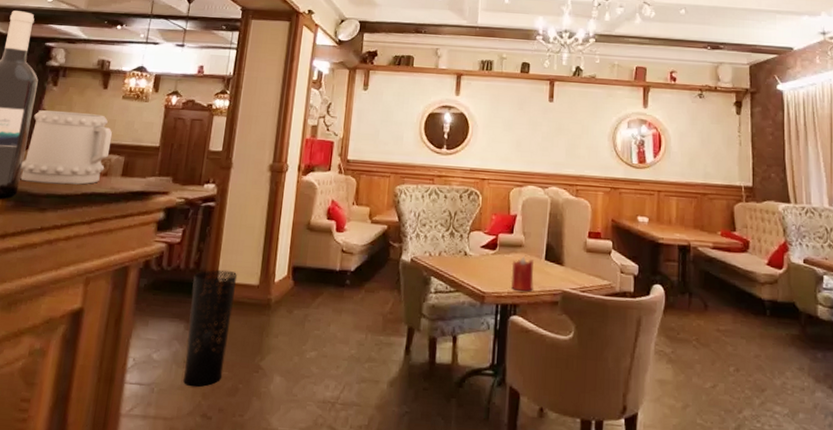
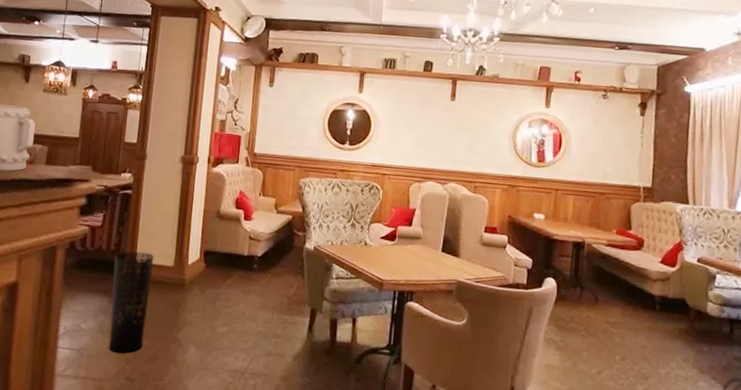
candle: present [510,256,534,292] -> none [408,248,431,280]

